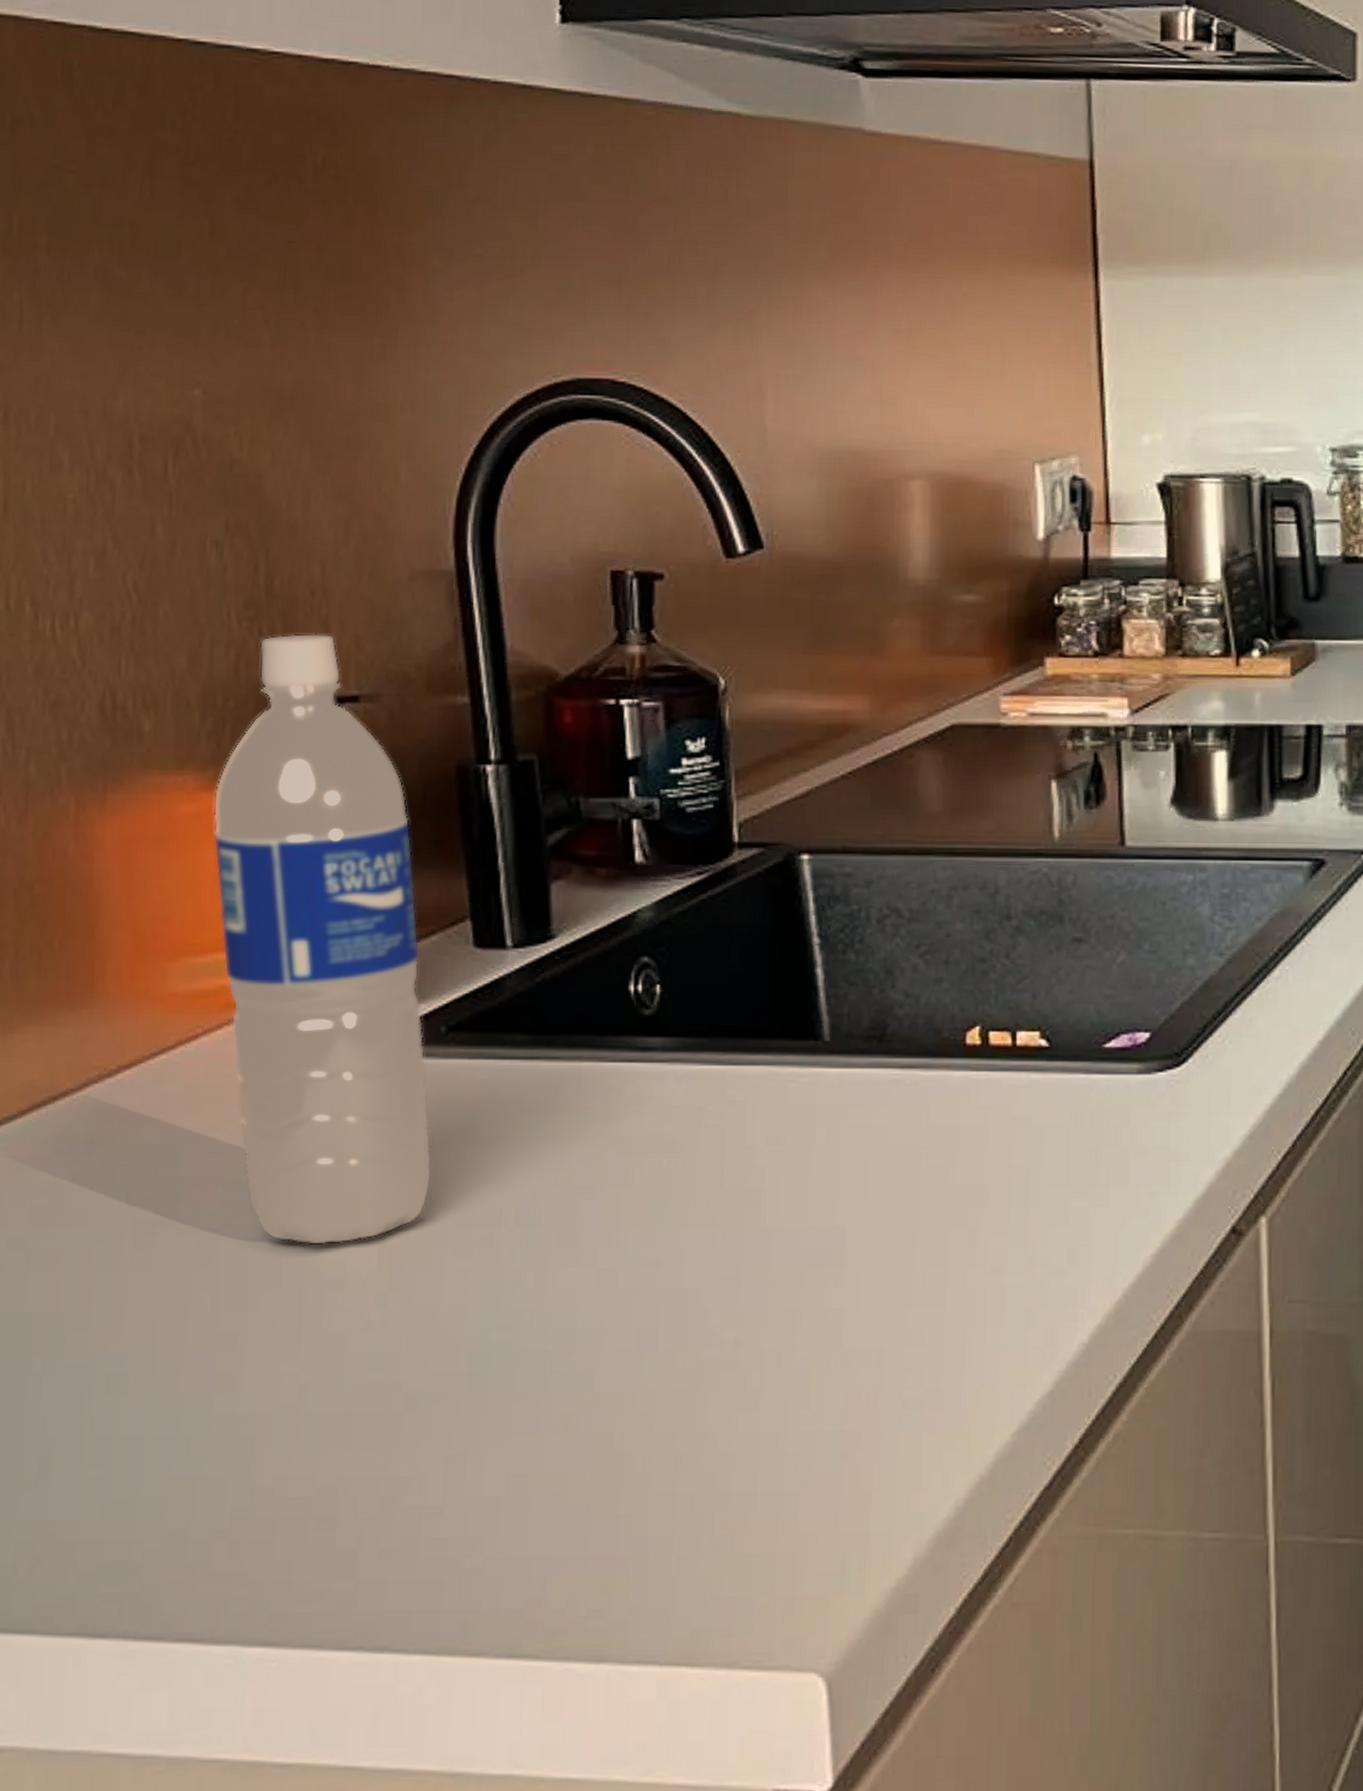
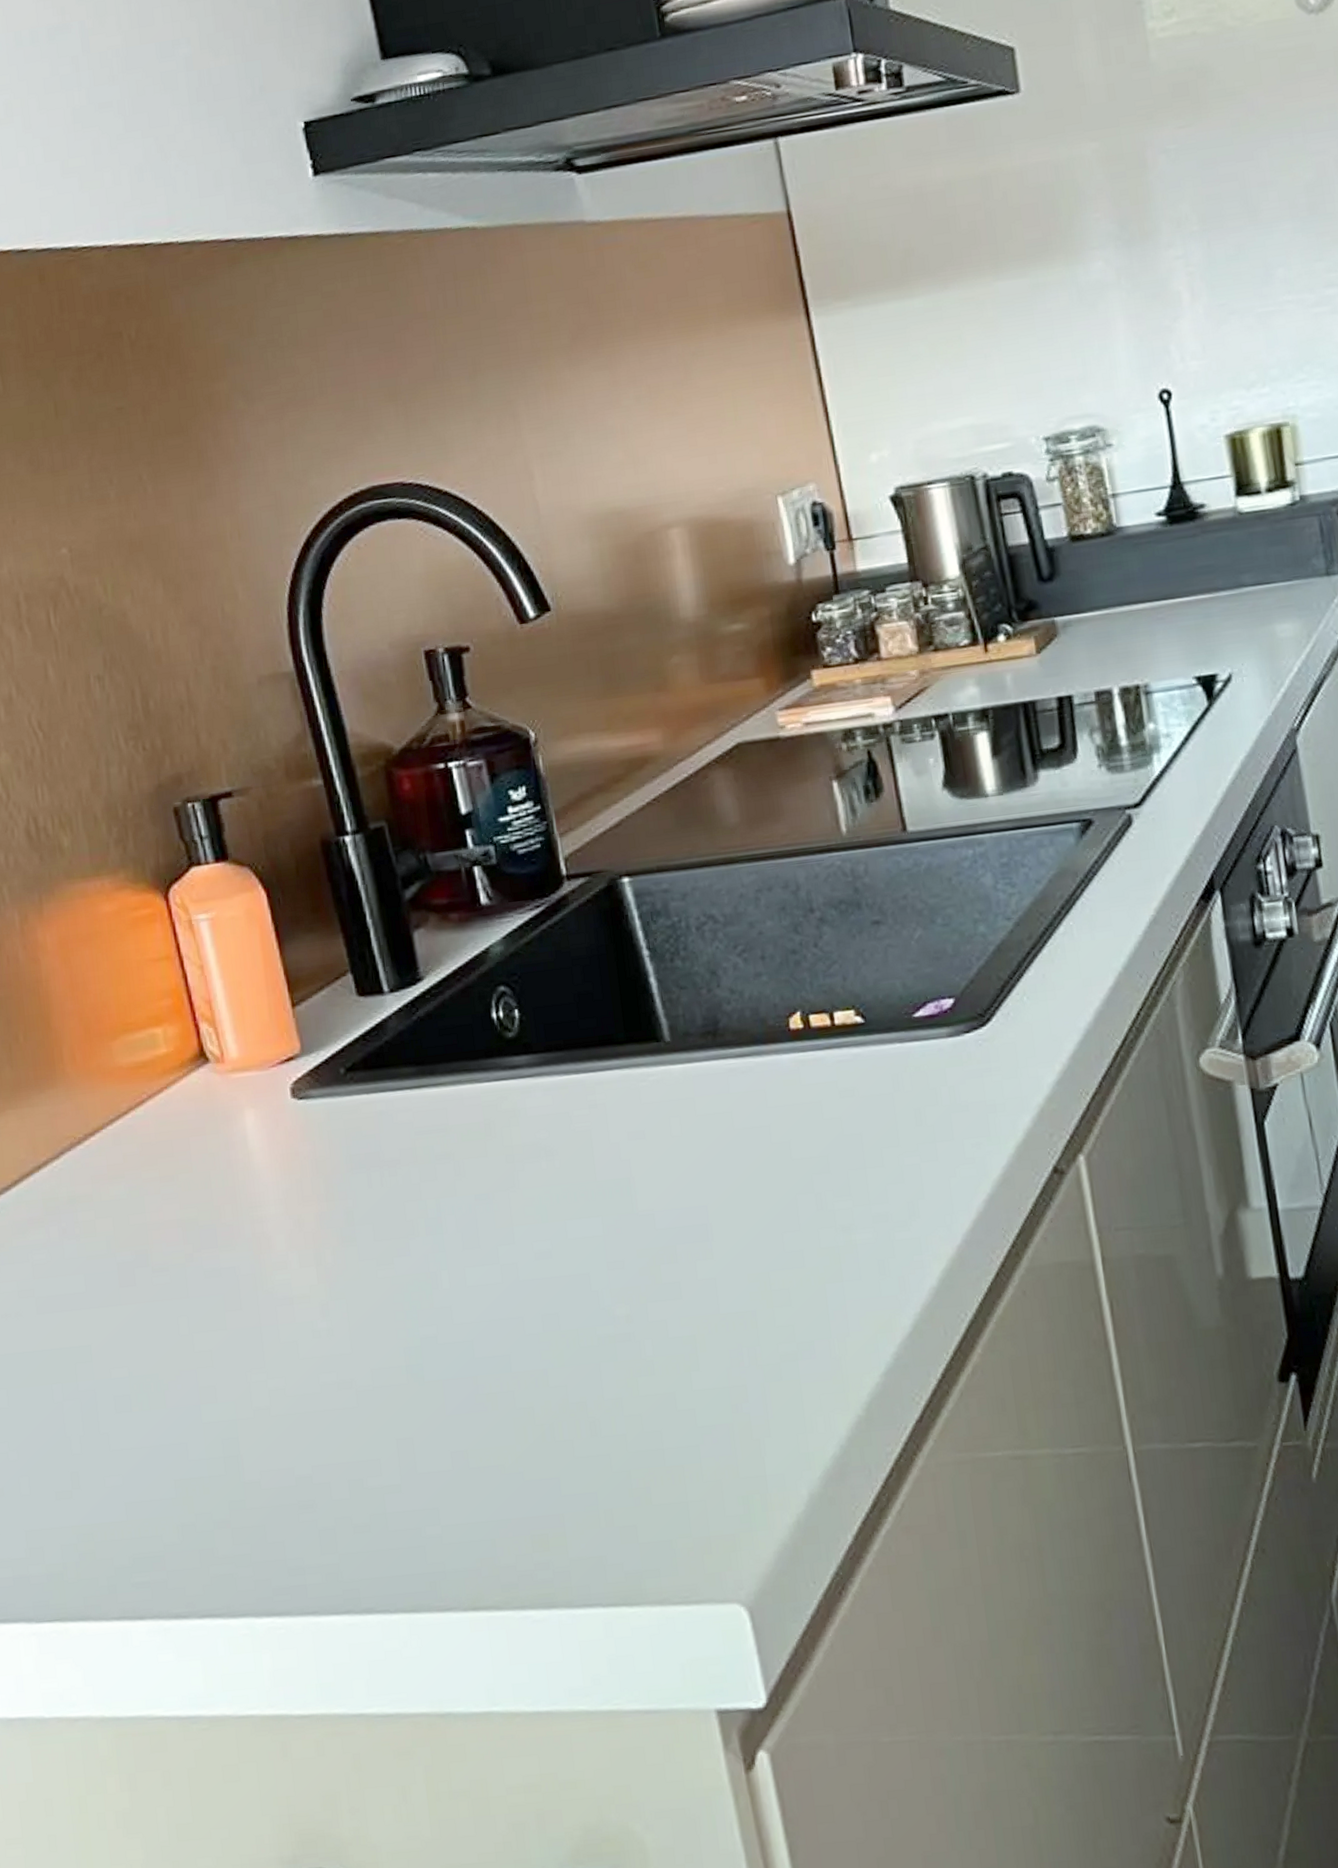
water bottle: present [213,633,432,1245] -> none [127,741,352,1270]

